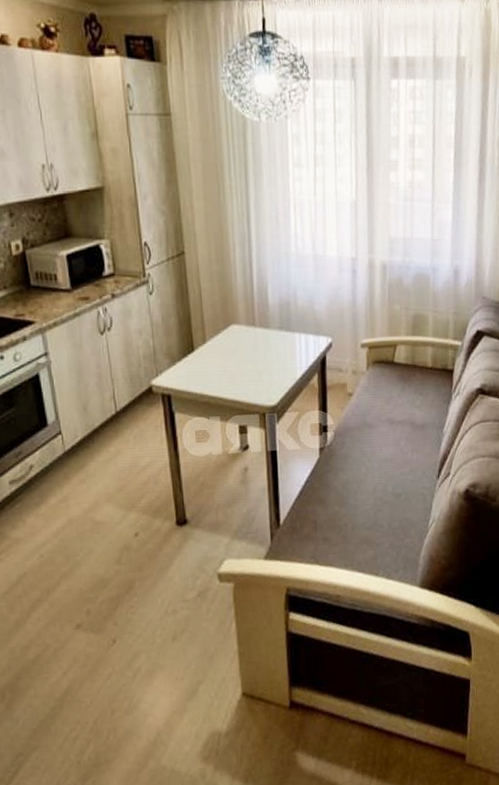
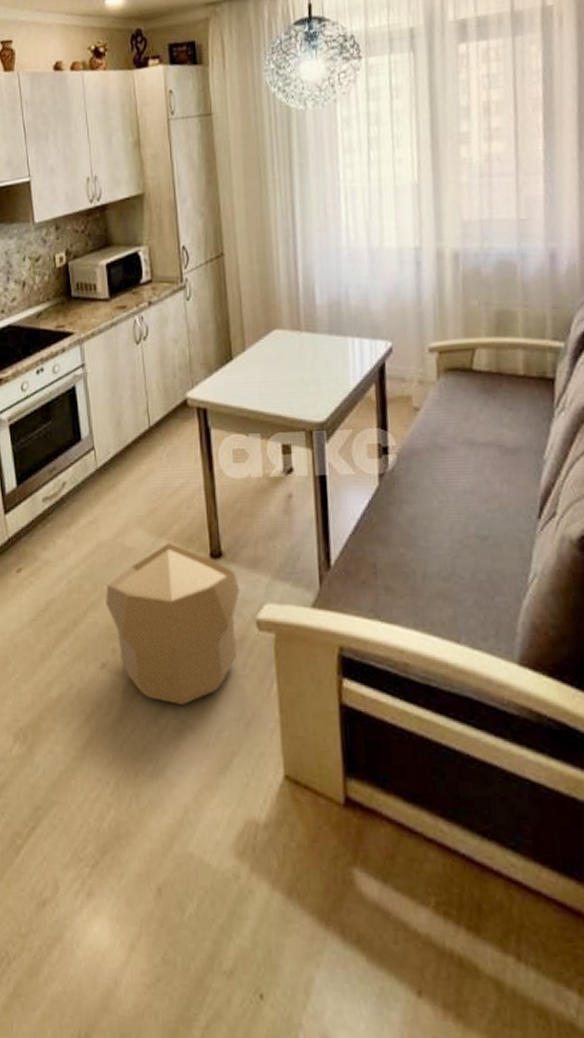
pouf: none [78,514,204,650] -> present [105,542,241,705]

